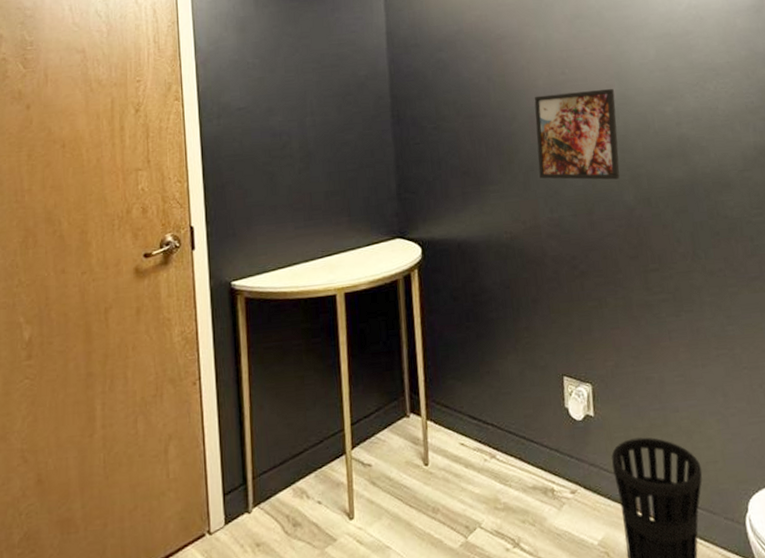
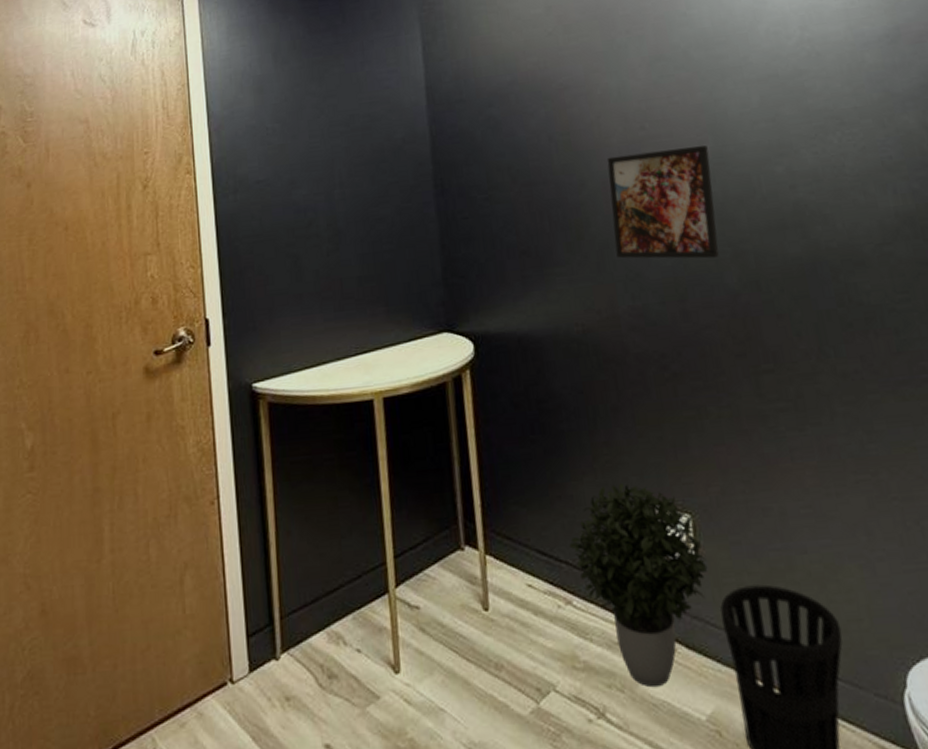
potted plant: none [495,359,603,521] -> present [569,482,708,688]

